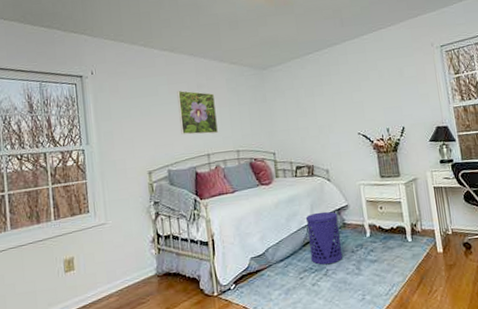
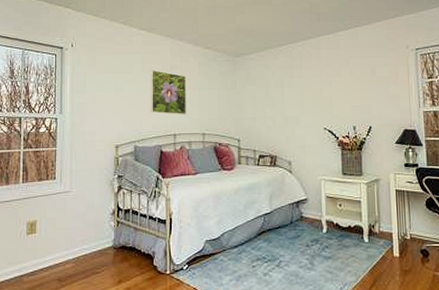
waste bin: present [305,211,343,265] -> none [263,202,297,256]

